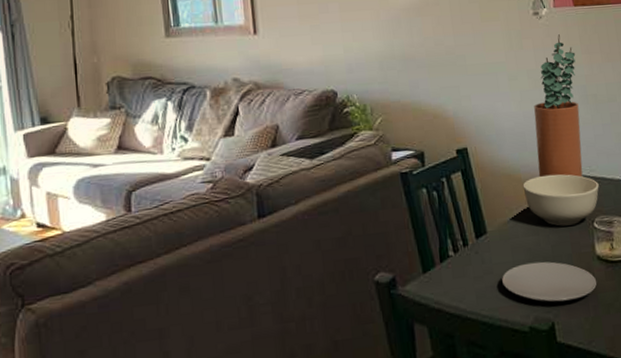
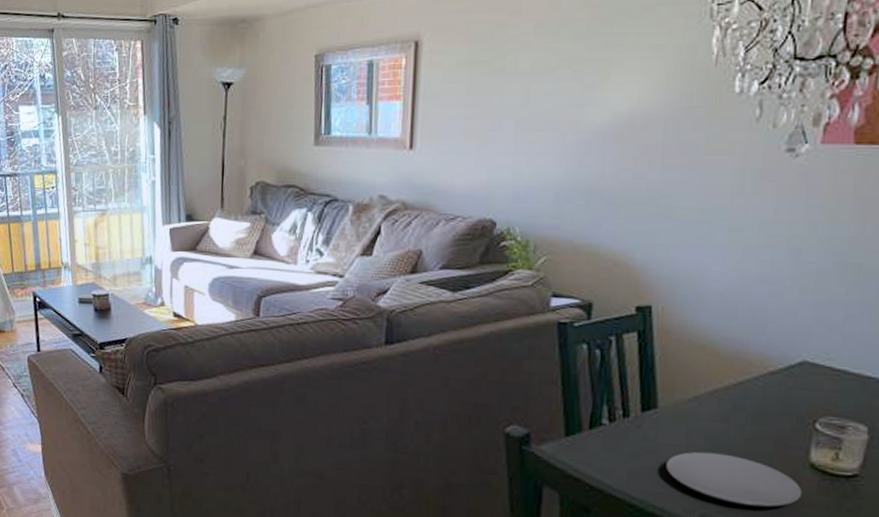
bowl: present [522,174,599,226] -> none [719,353,836,421]
vase: present [534,34,583,178] -> none [746,180,842,366]

